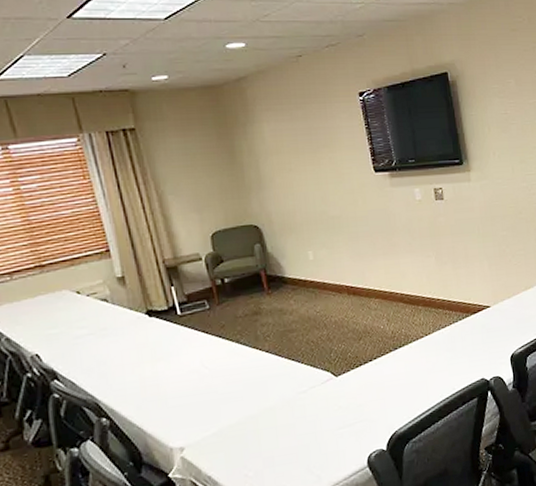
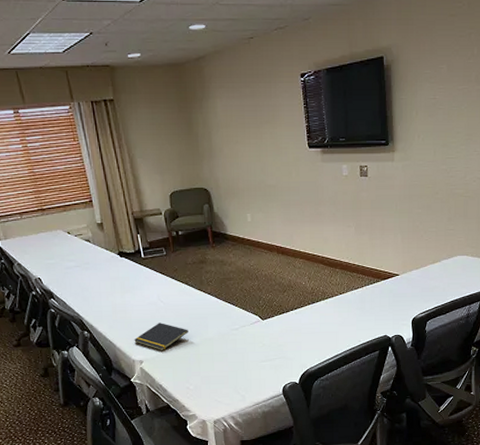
notepad: none [171,394,243,432] -> present [134,323,188,351]

